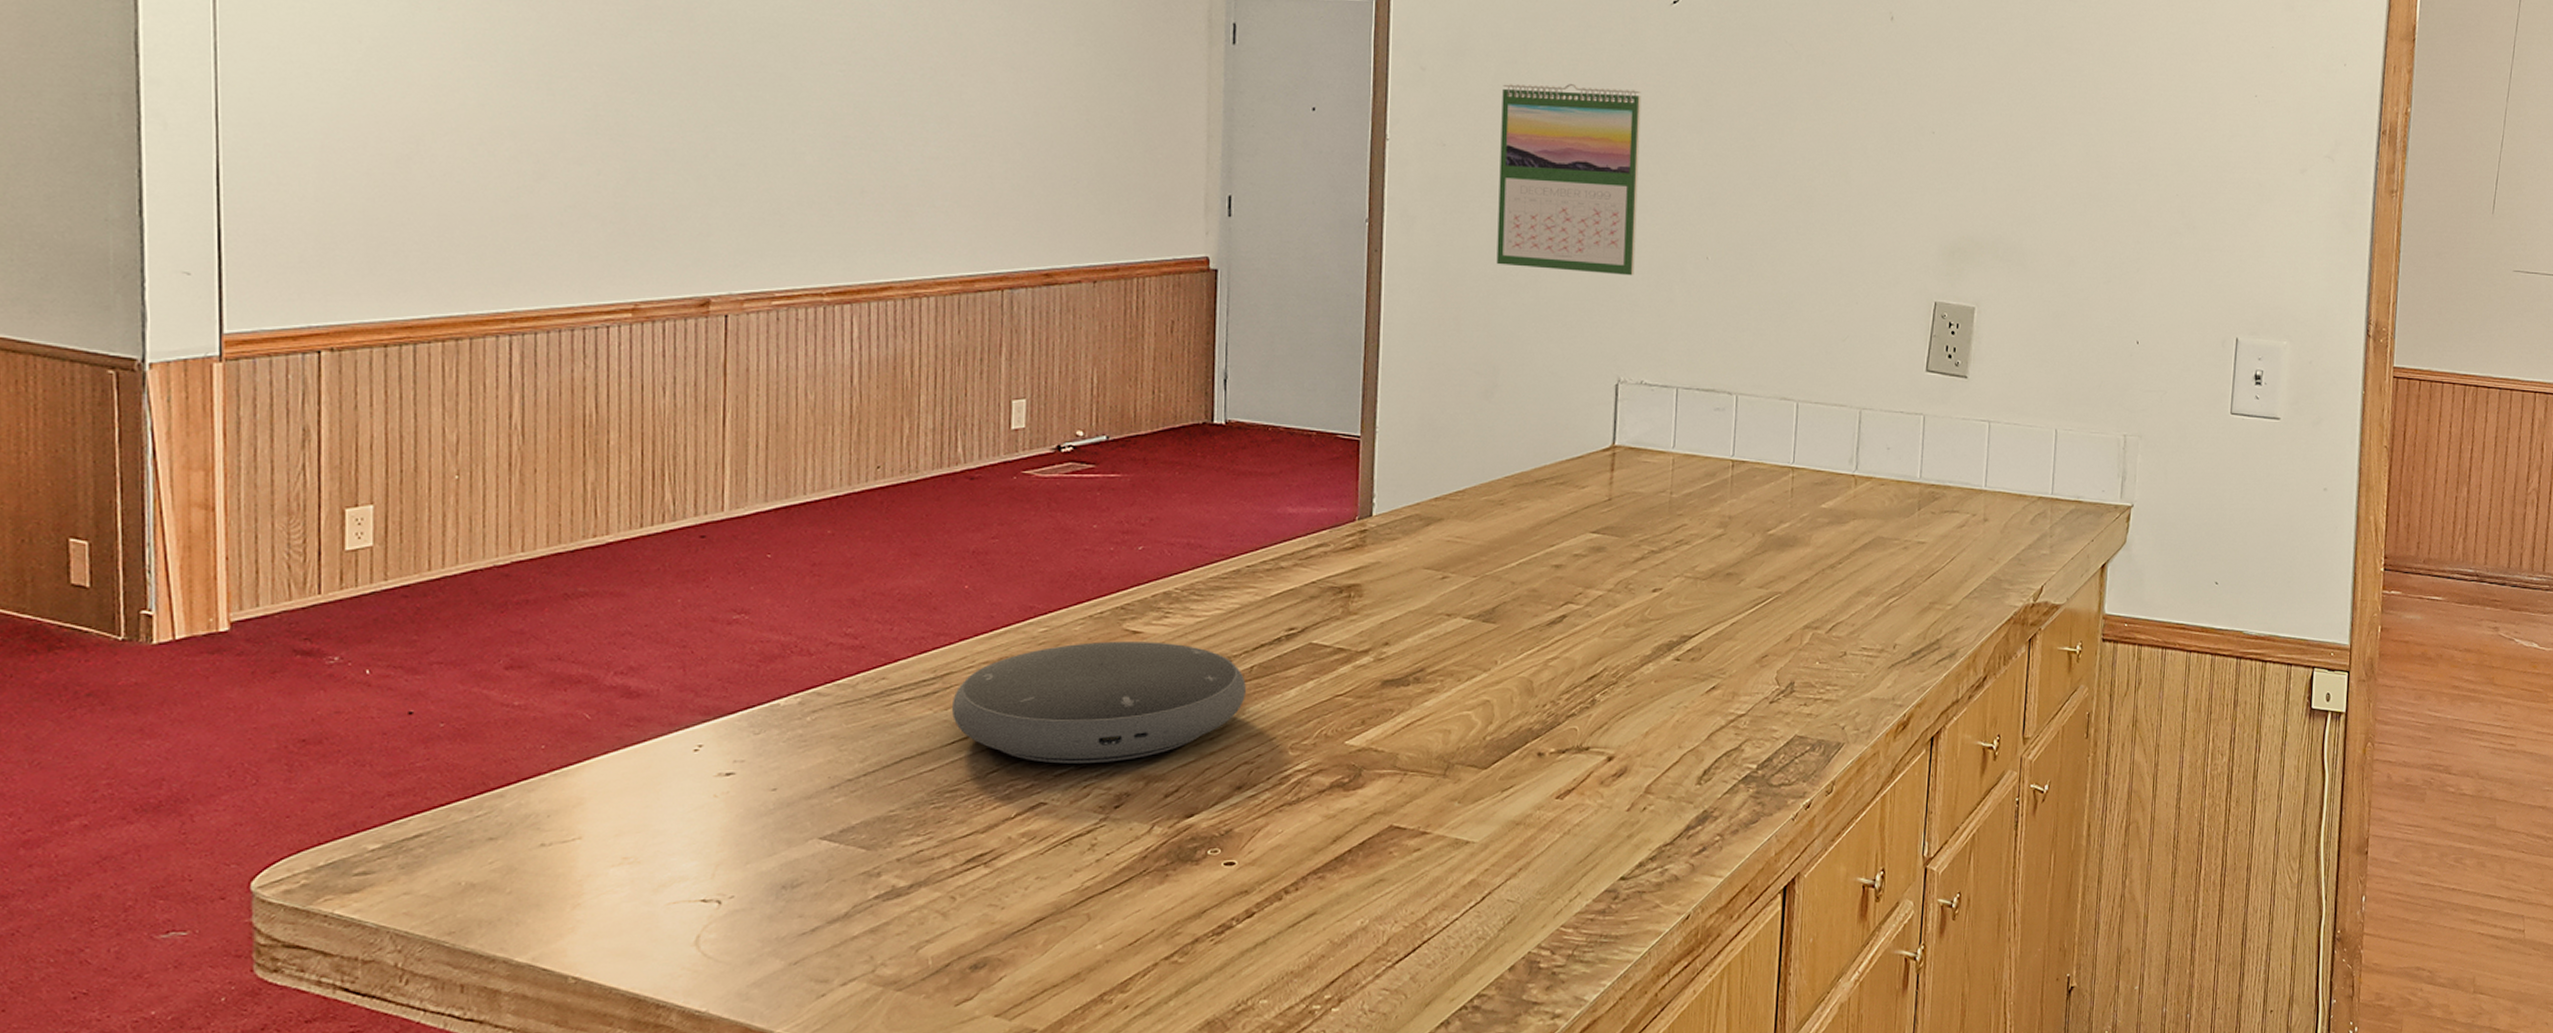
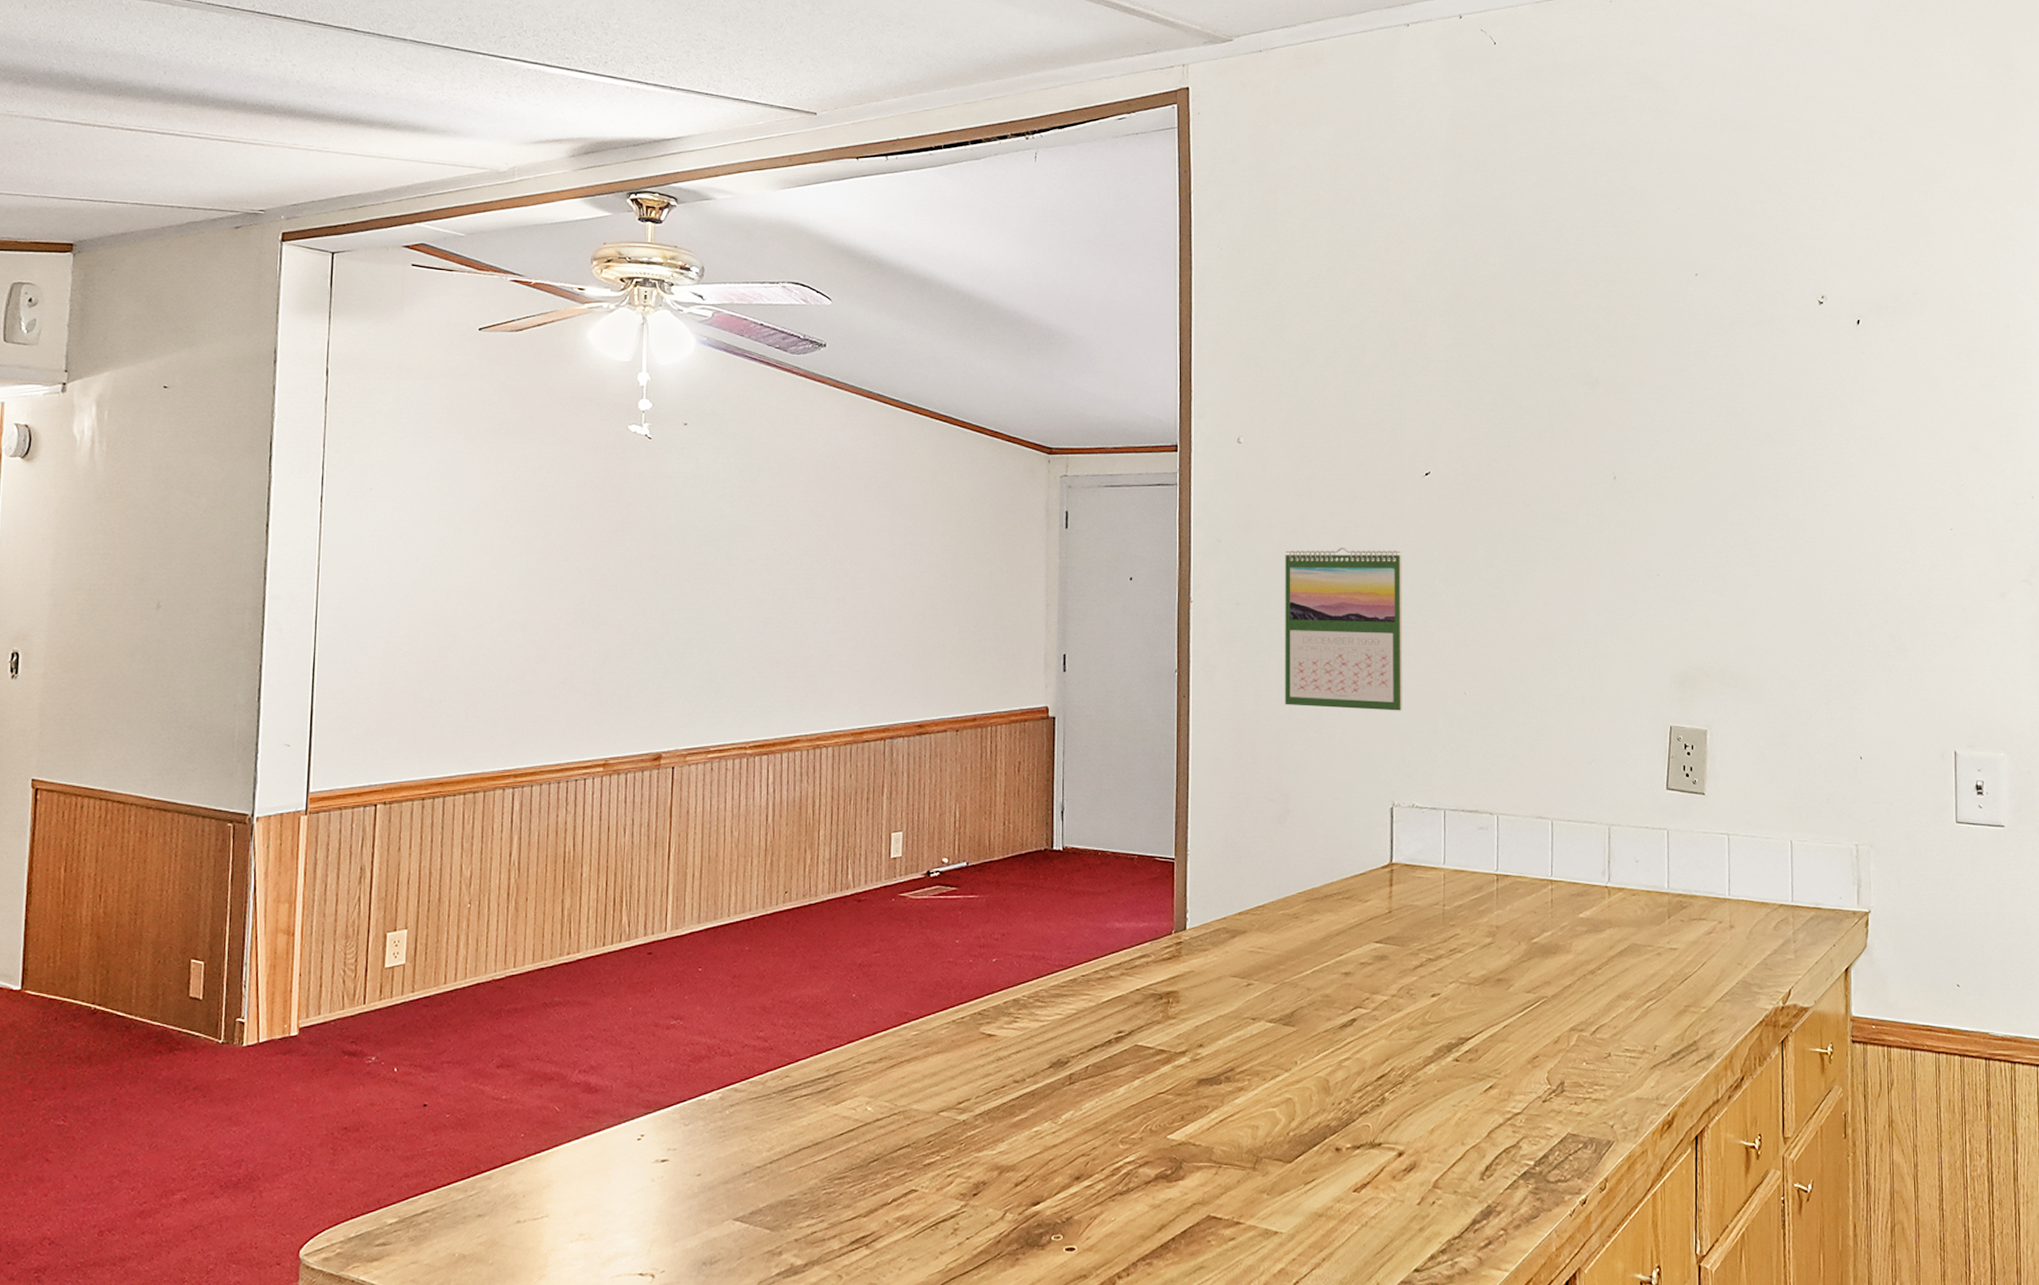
speaker: present [951,641,1246,764] -> none [840,1043,1082,1154]

